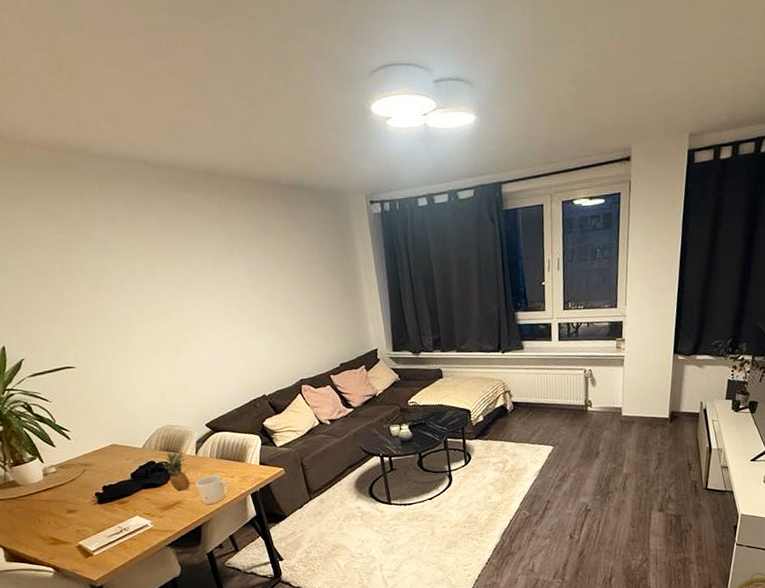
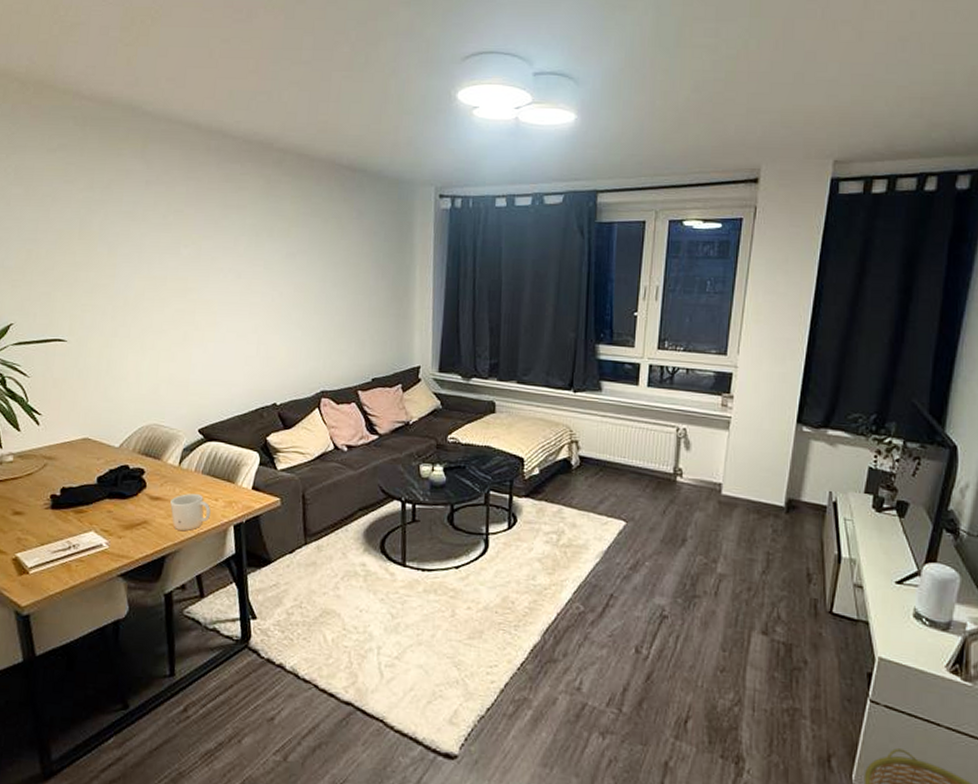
fruit: present [162,451,190,491] -> none [137,457,166,508]

